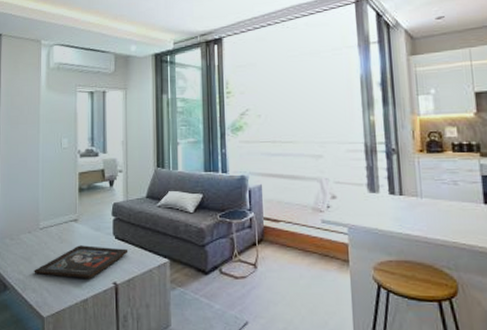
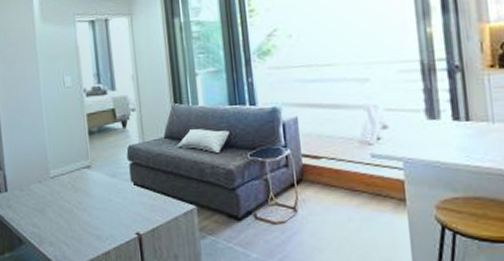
religious icon: present [34,245,129,278] -> none [49,194,150,229]

